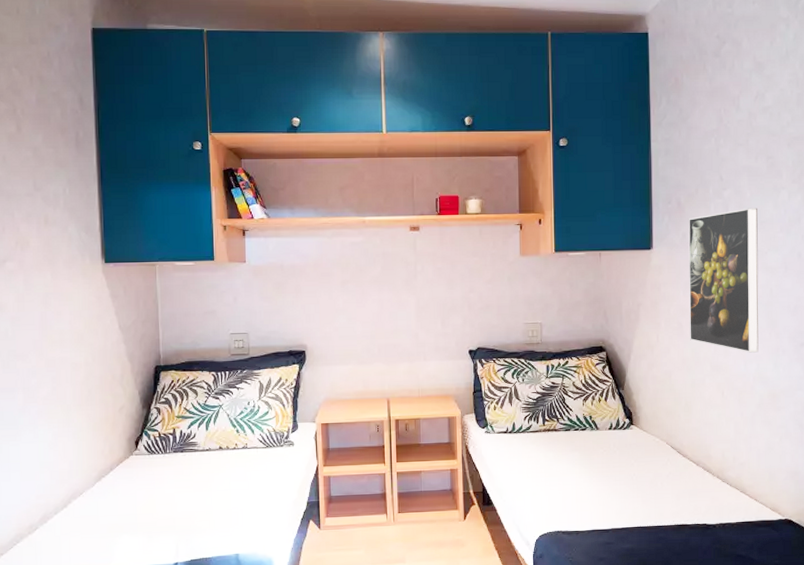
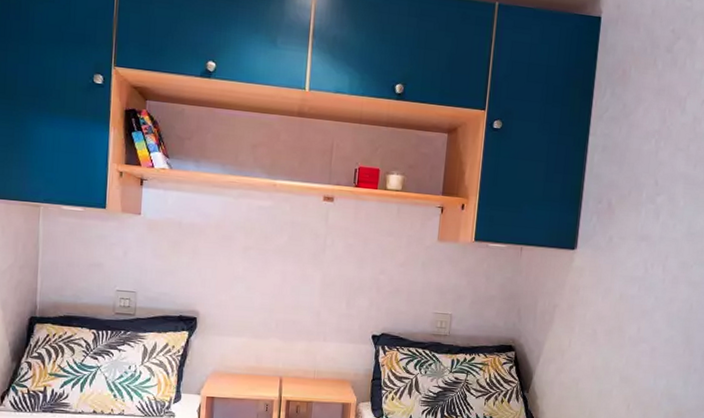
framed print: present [688,208,759,353] -> none [603,217,689,369]

